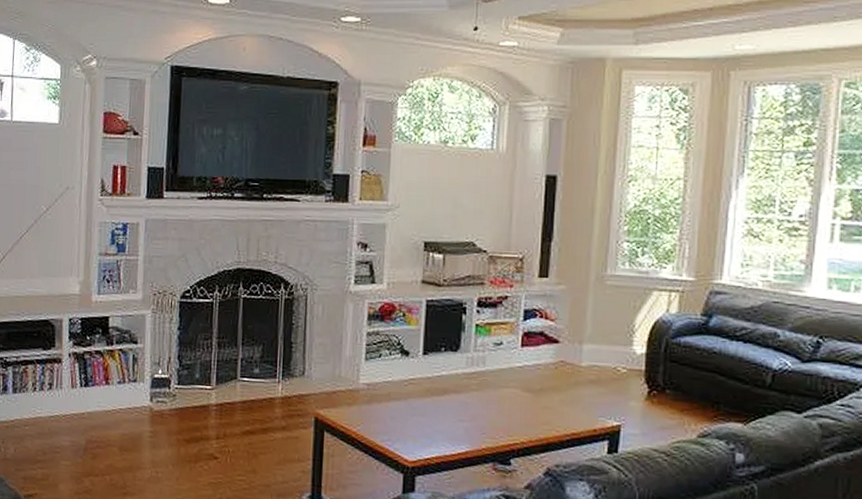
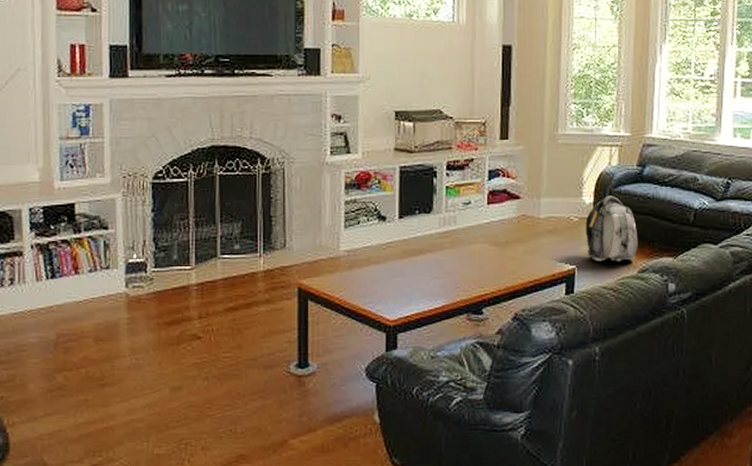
backpack: none [635,346,699,423] -> present [585,195,638,261]

